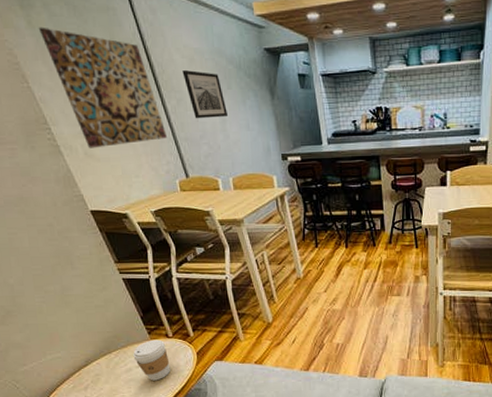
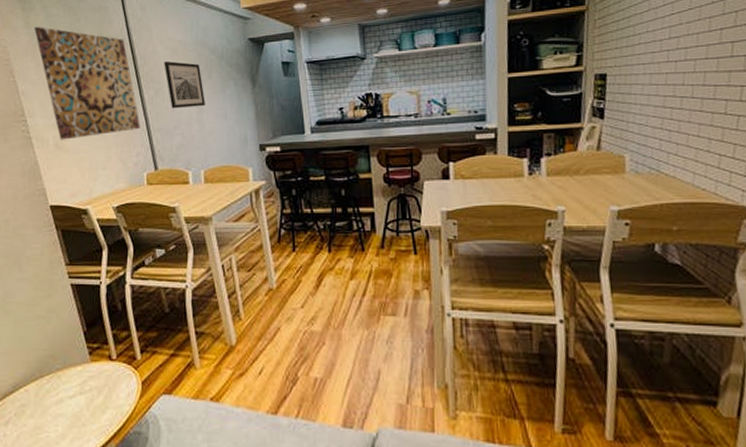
coffee cup: present [133,339,170,381] -> none [68,362,109,418]

